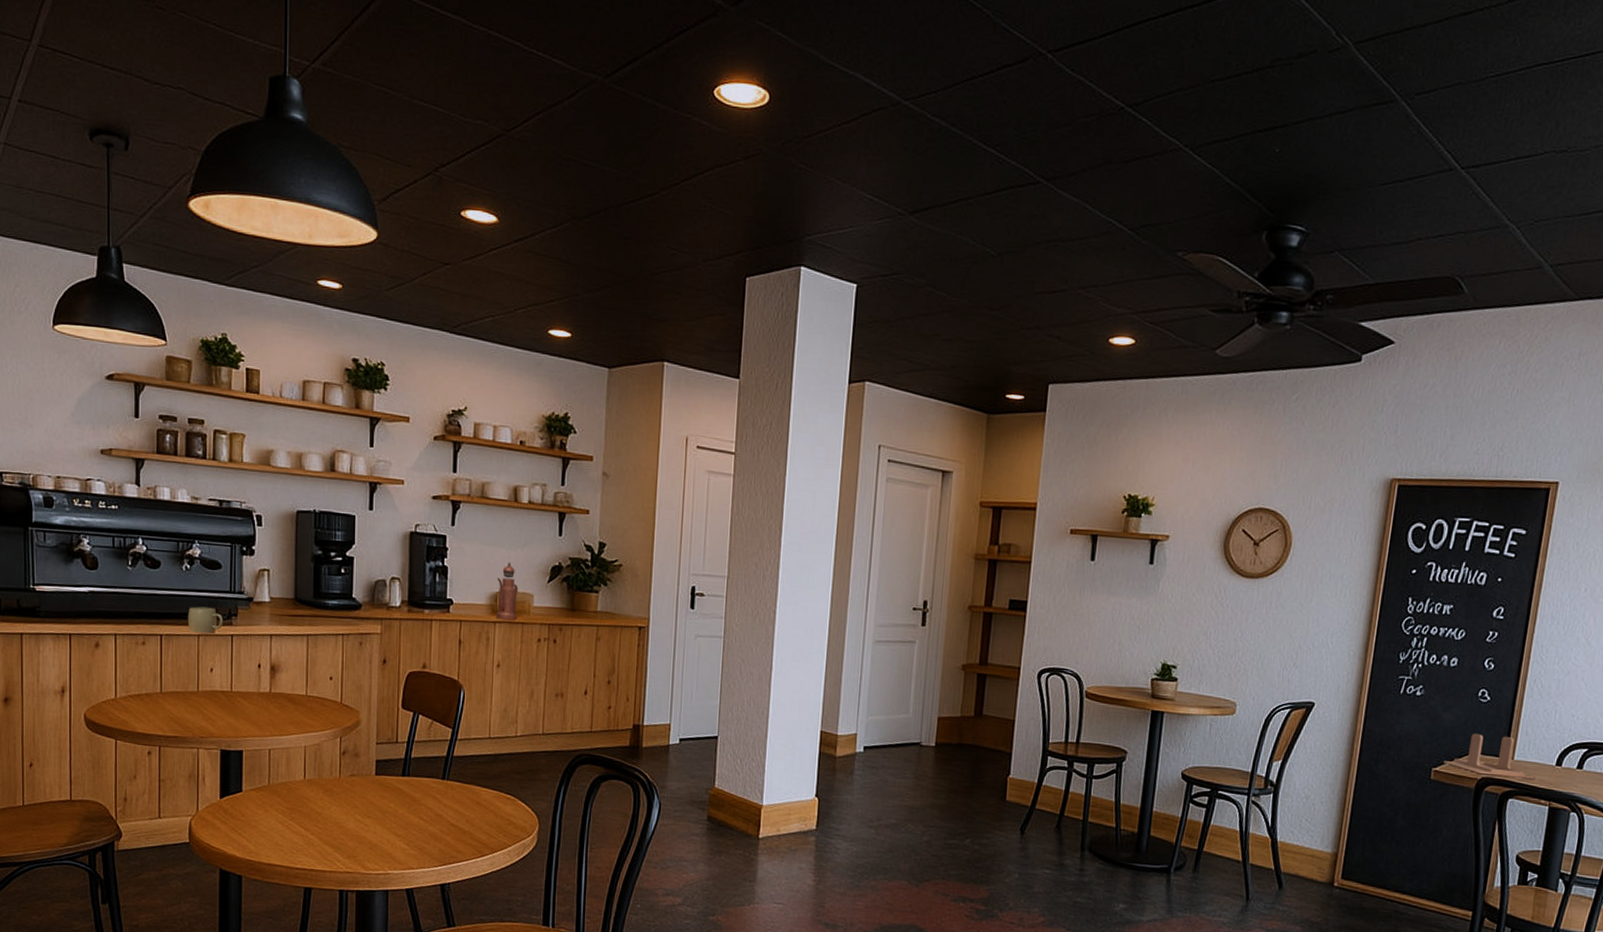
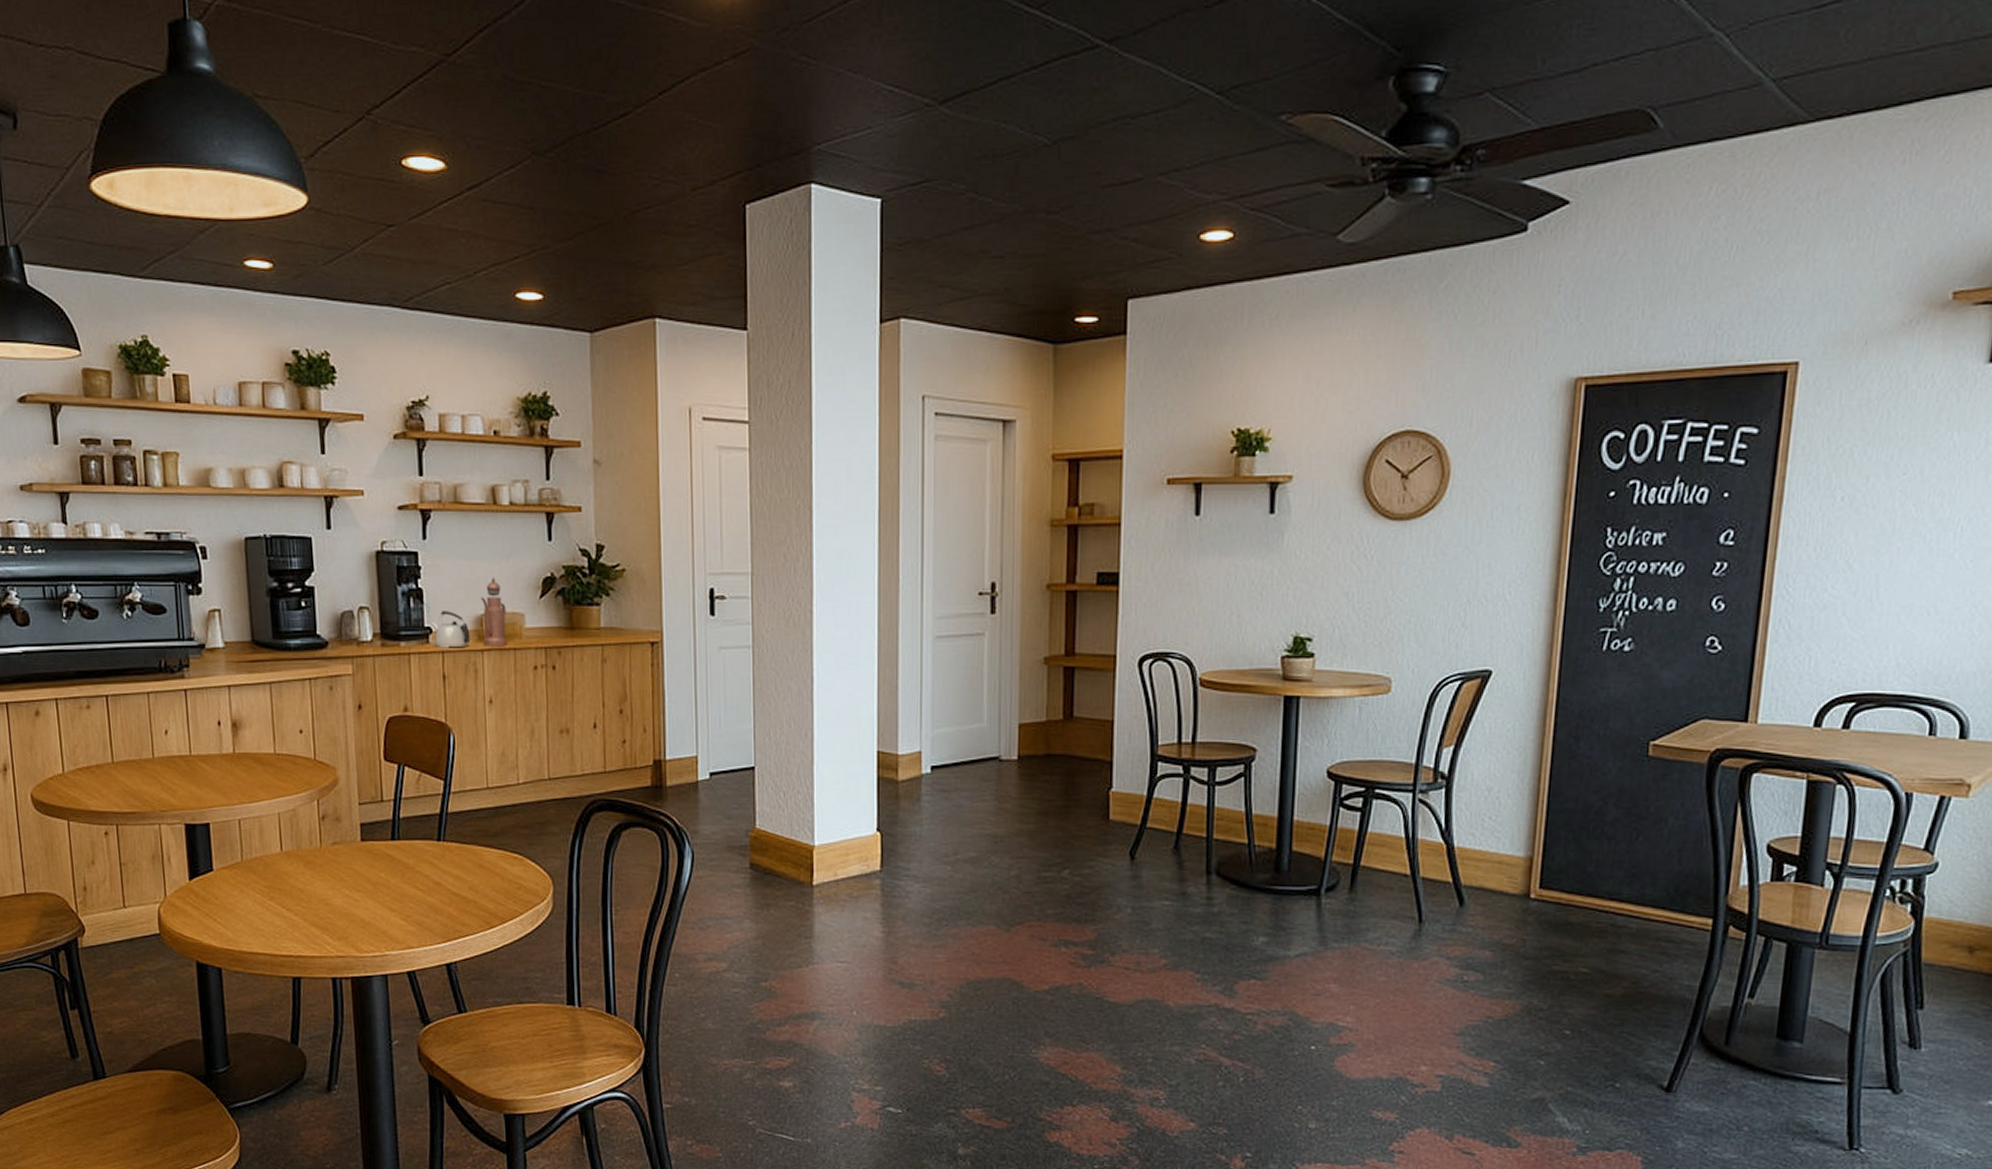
mug: present [187,606,224,635] -> none [133,659,175,692]
kettle: none [451,586,486,618] -> present [429,611,471,648]
napkin holder: present [1443,733,1535,779] -> none [1664,693,1787,746]

